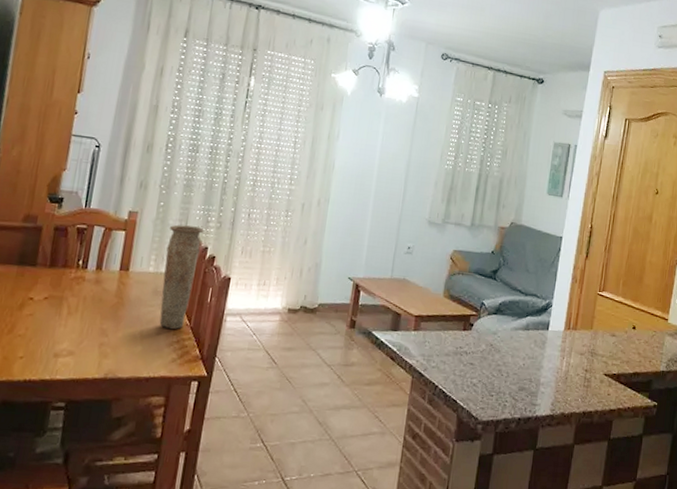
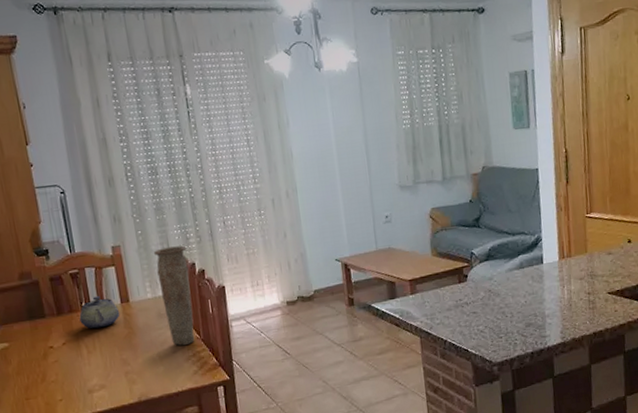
teapot: none [71,257,116,291] -> present [79,296,120,329]

